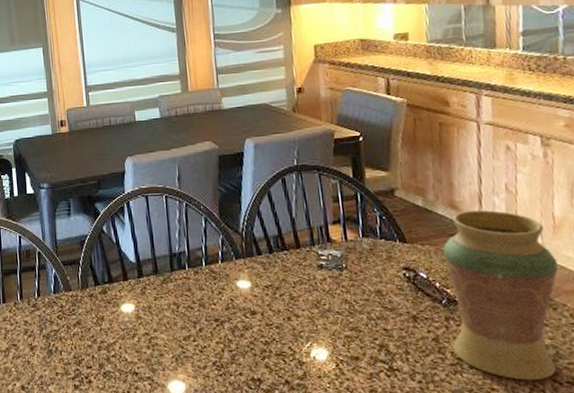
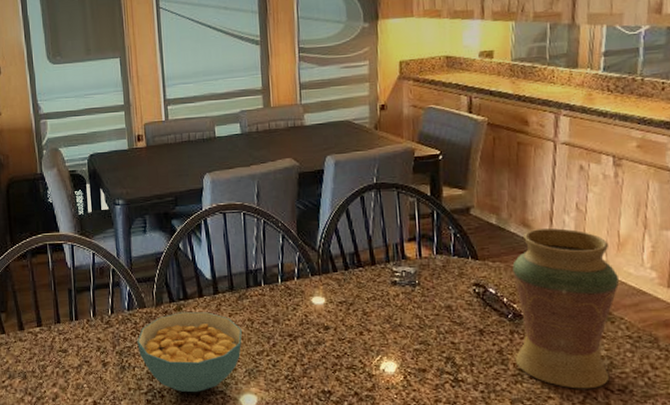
cereal bowl: none [63,294,168,378] -> present [137,311,242,392]

